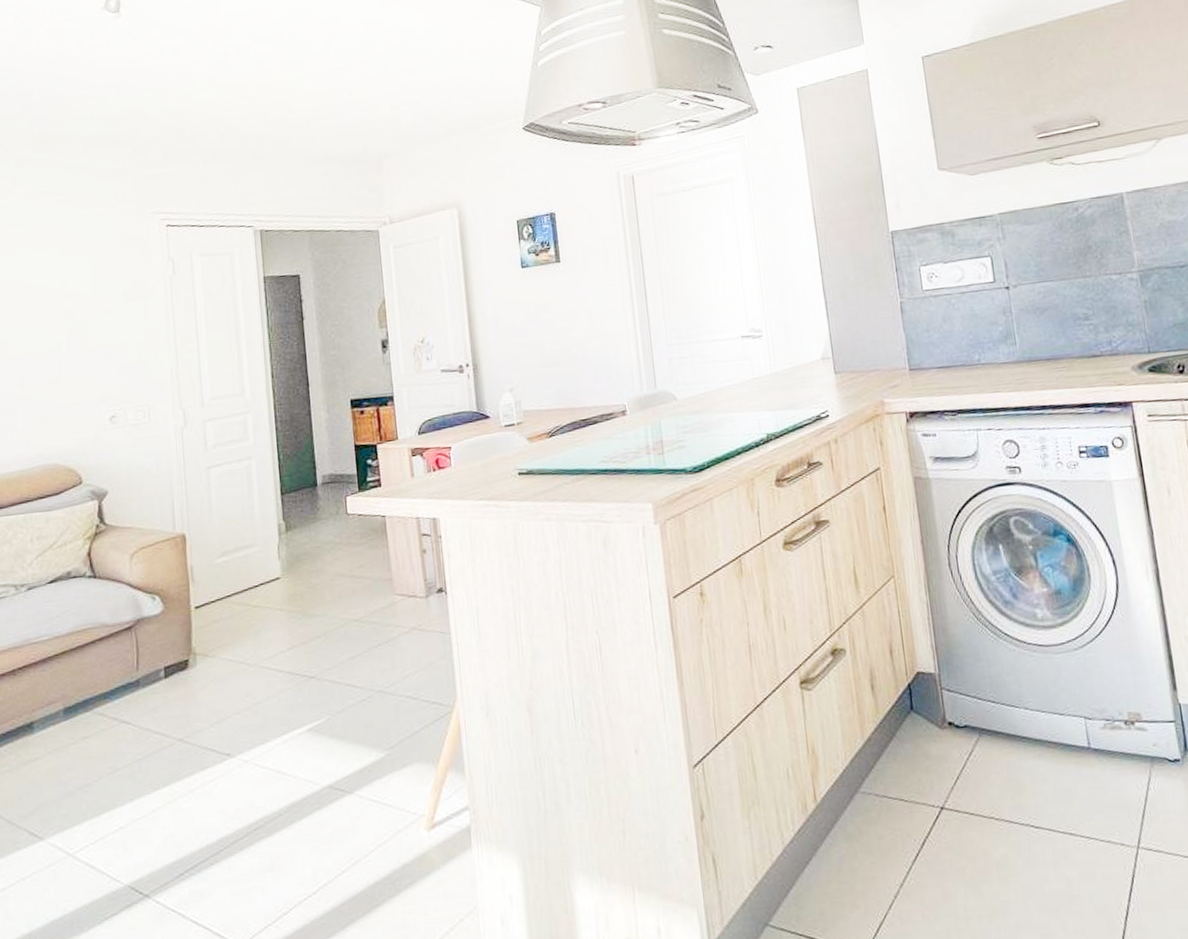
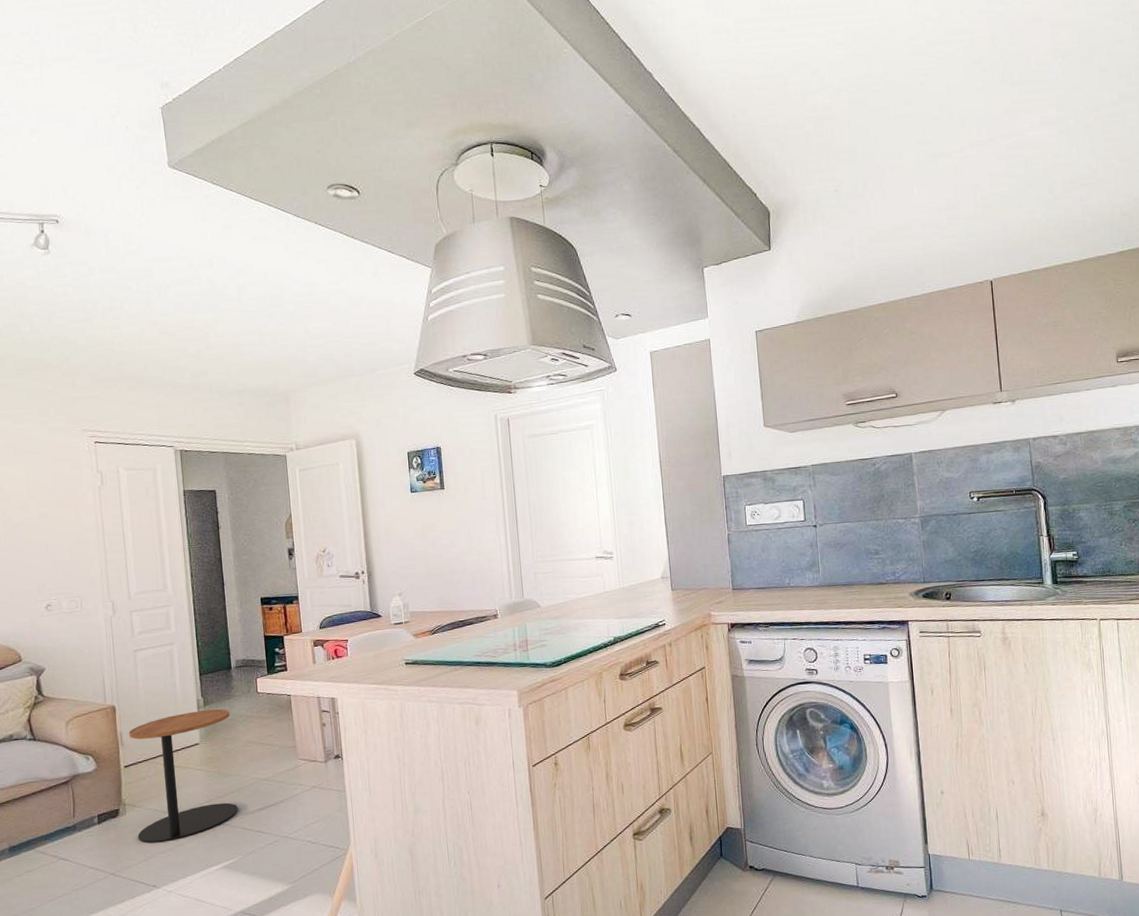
side table: none [201,535,325,702] -> present [129,709,238,844]

